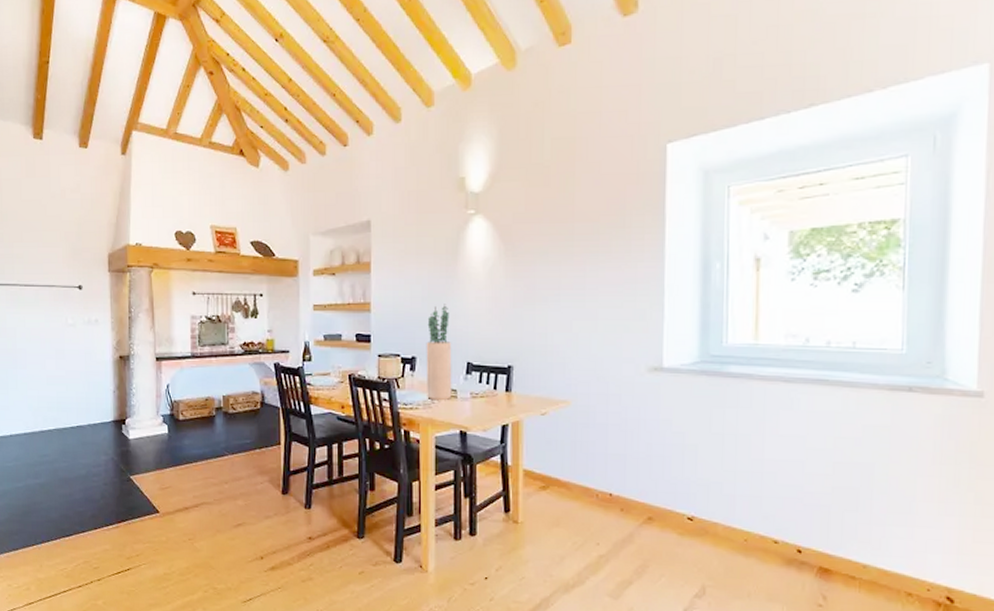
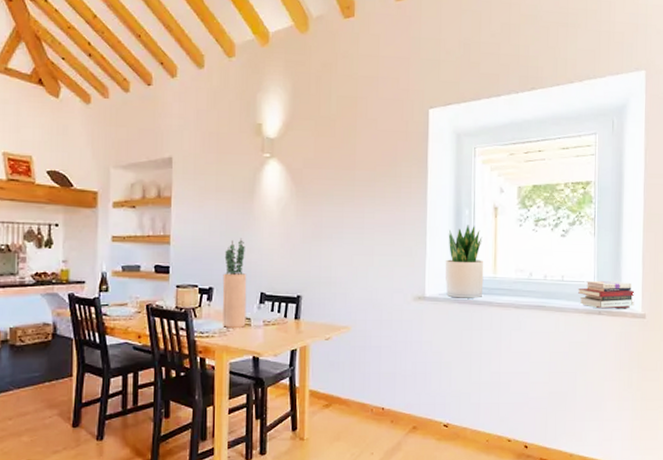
planter: none [688,281,742,370] -> present [444,225,484,298]
books: none [877,347,967,385] -> present [578,280,635,309]

